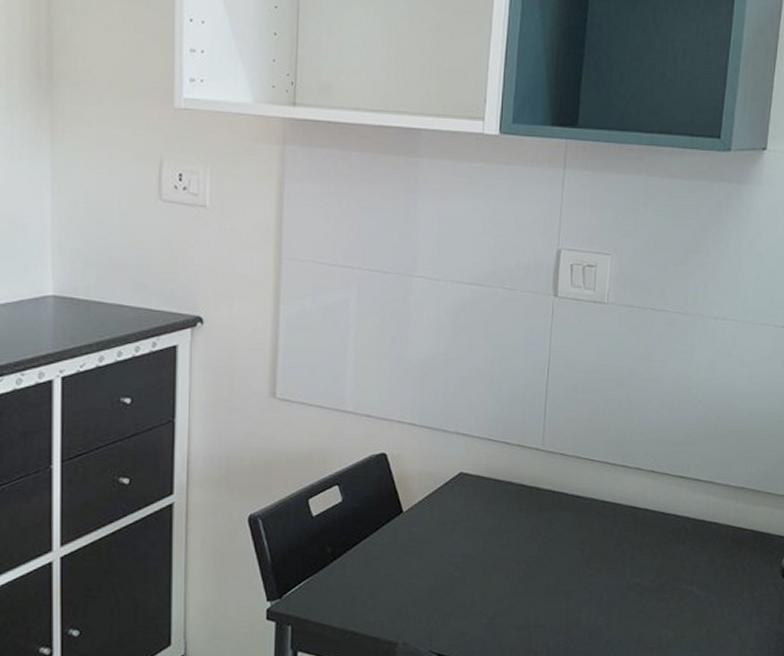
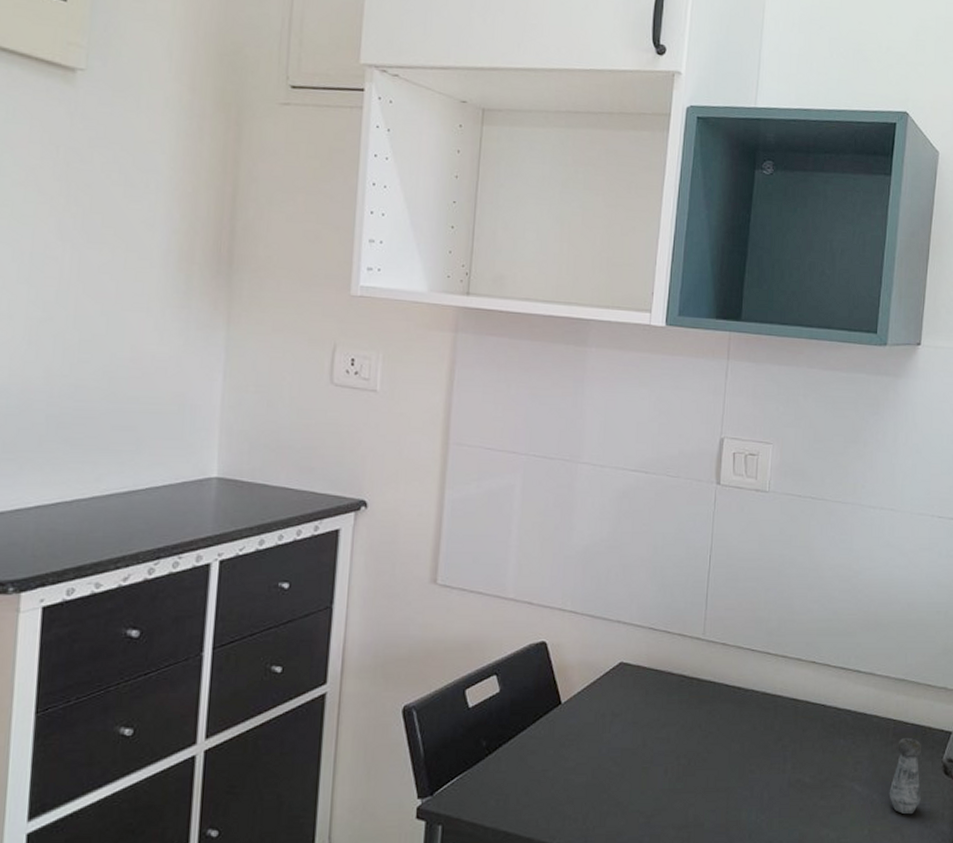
salt shaker: none [727,544,761,616] -> present [889,738,922,815]

